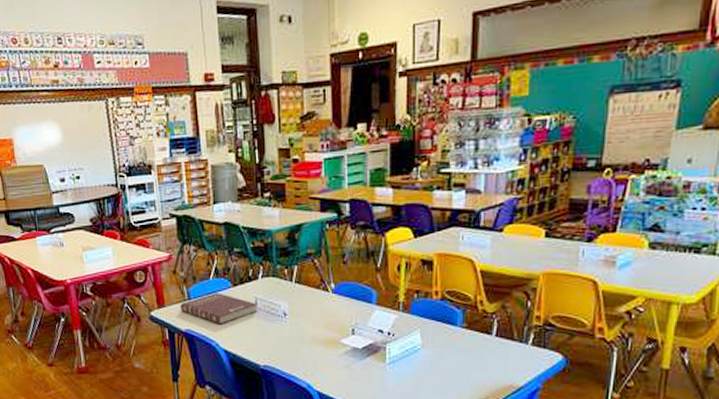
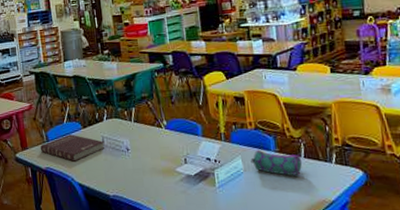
pencil case: none [431,323,491,357] -> present [250,149,302,176]

